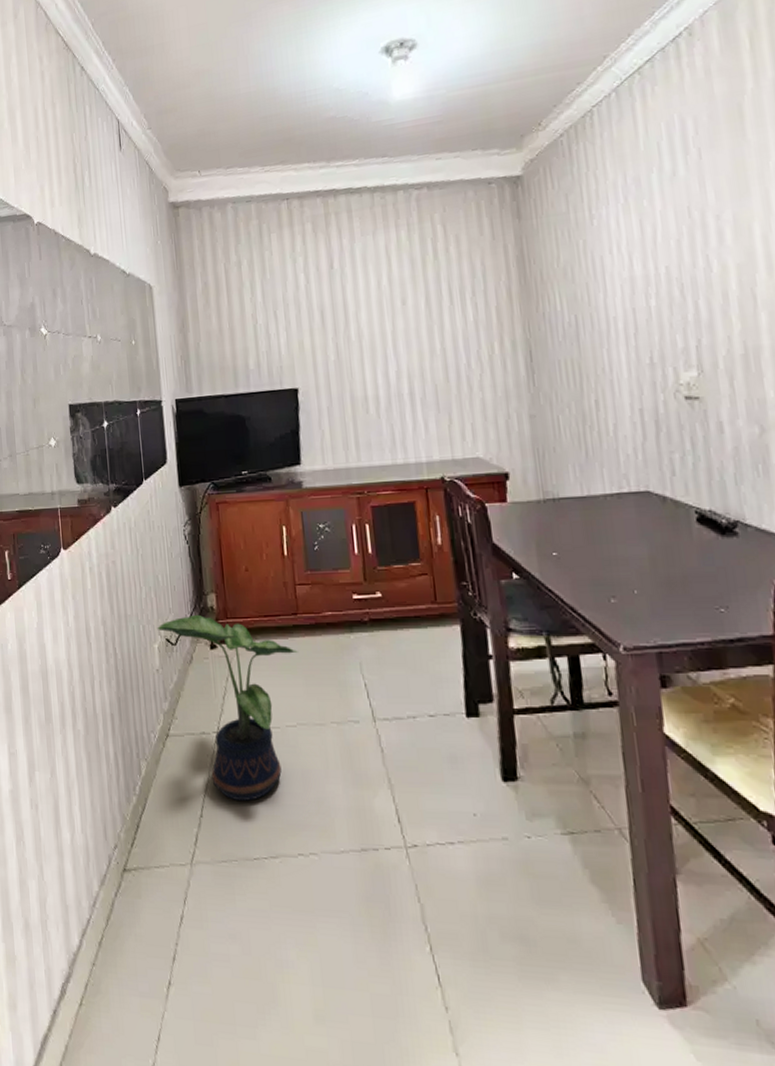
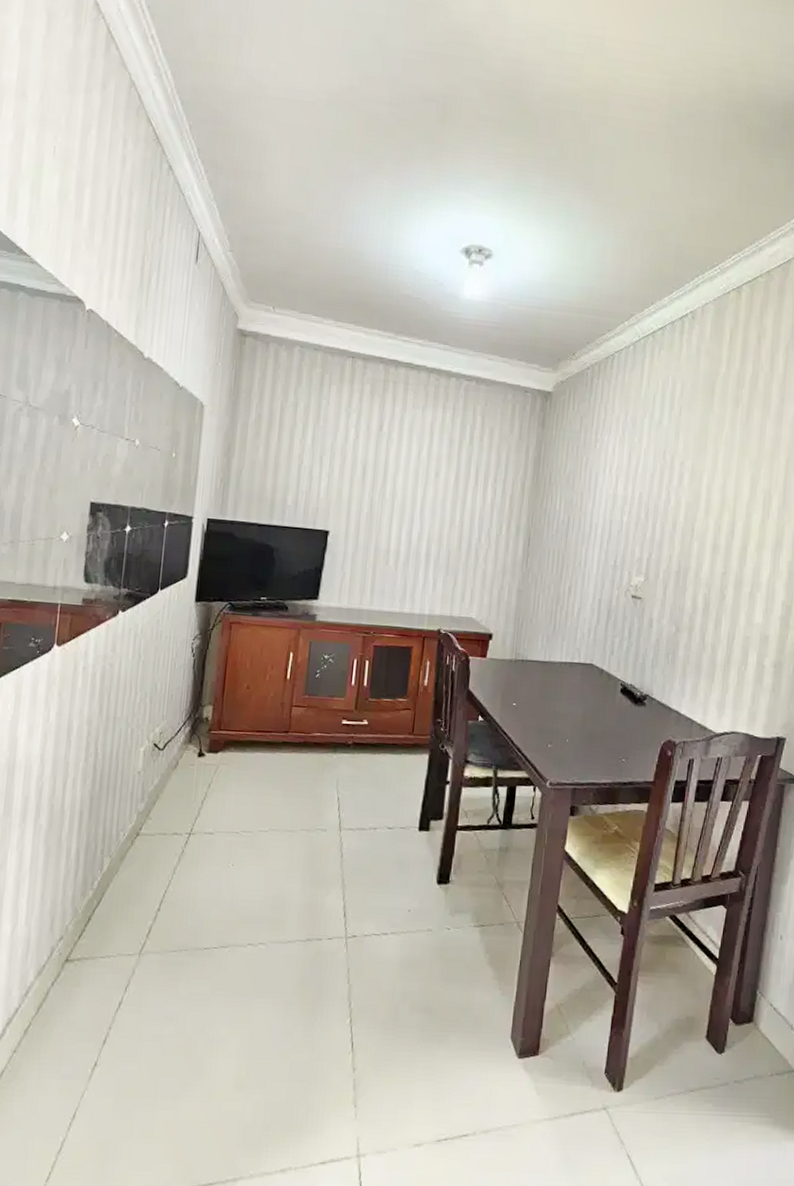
potted plant: present [157,614,298,801] -> none [146,723,283,897]

